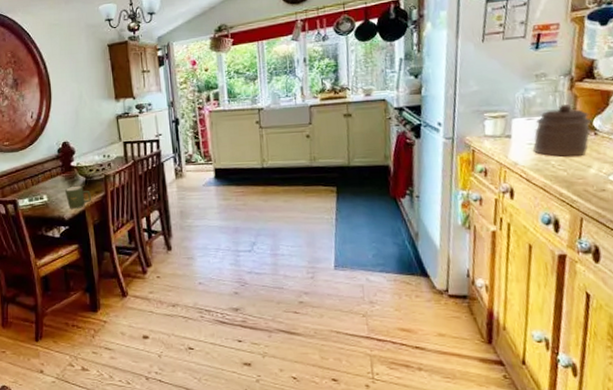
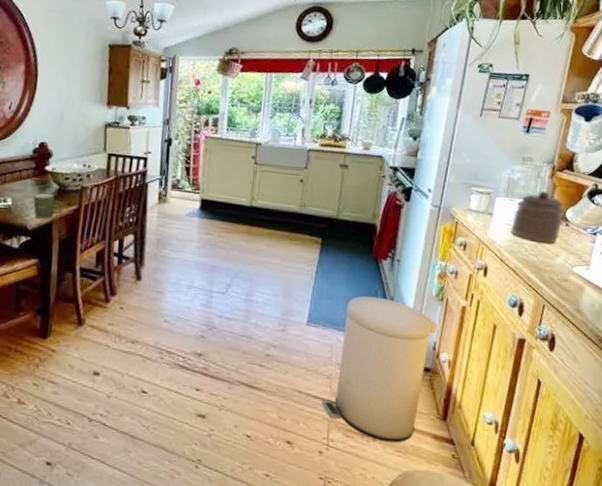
pedal bin: none [361,234,469,370] -> present [322,296,437,443]

